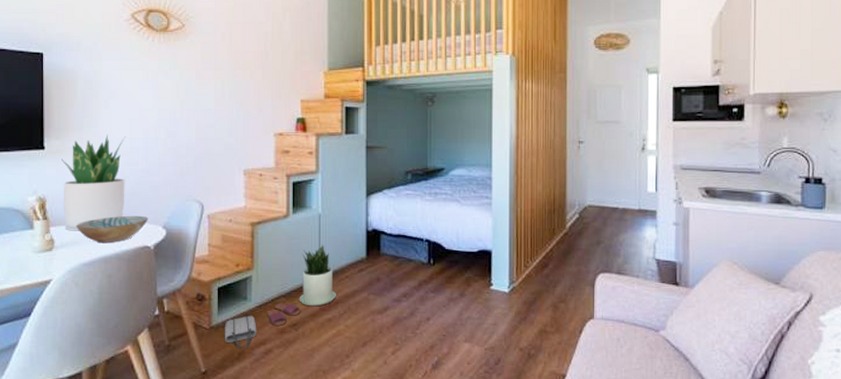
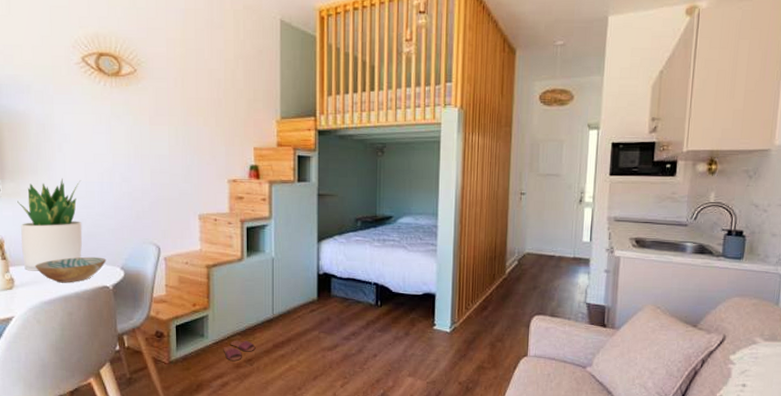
tote bag: present [224,315,257,349] -> none [182,351,214,382]
planter: present [299,245,336,307] -> none [253,287,289,344]

